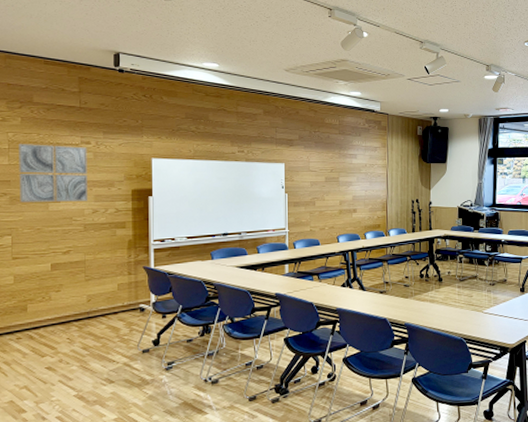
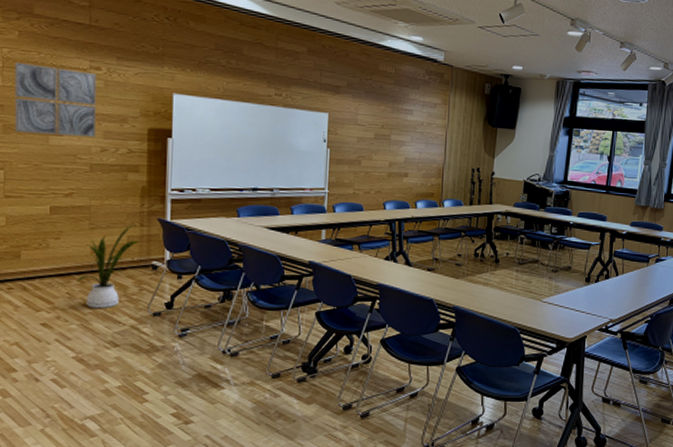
house plant: none [76,273,128,351] -> present [77,224,139,309]

